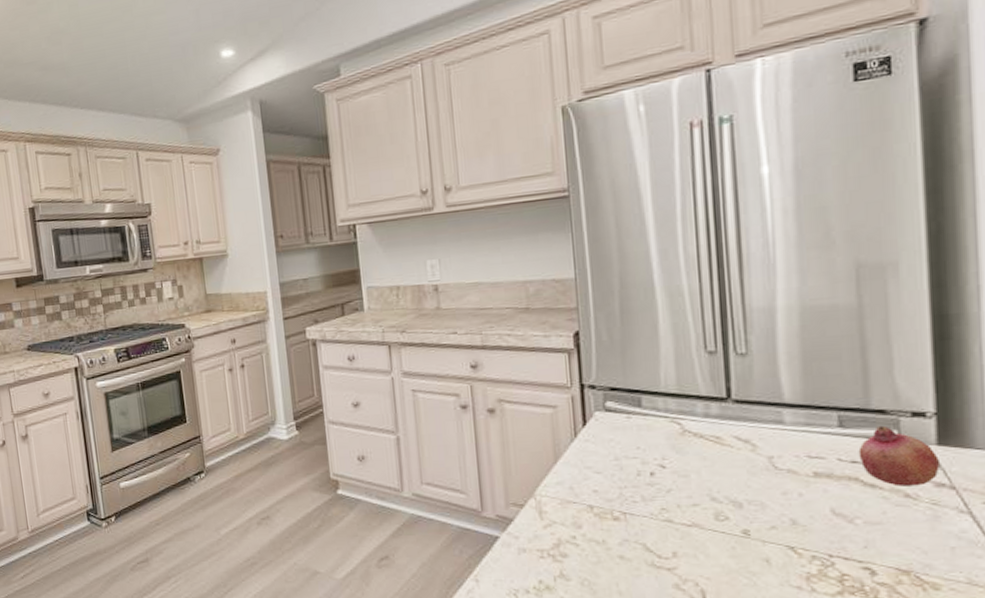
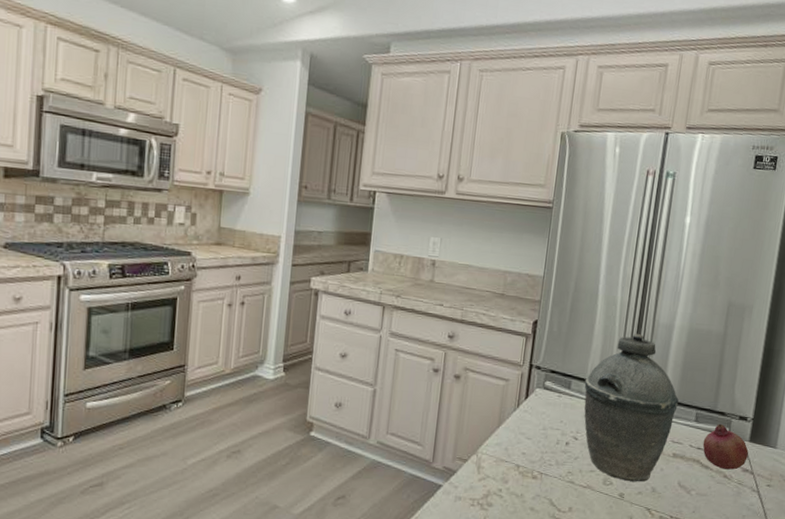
kettle: none [659,325,806,514] -> present [584,333,679,482]

